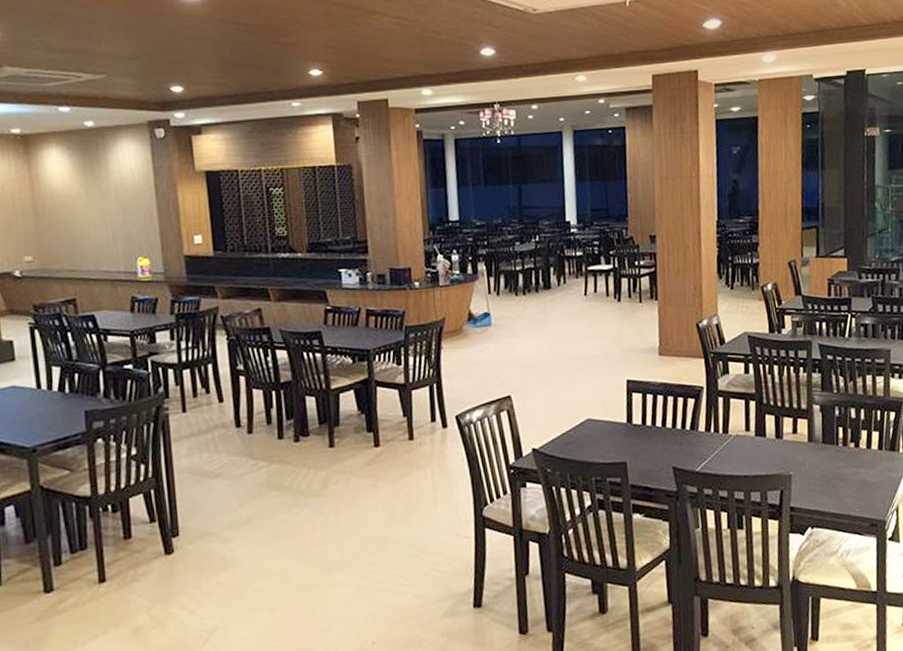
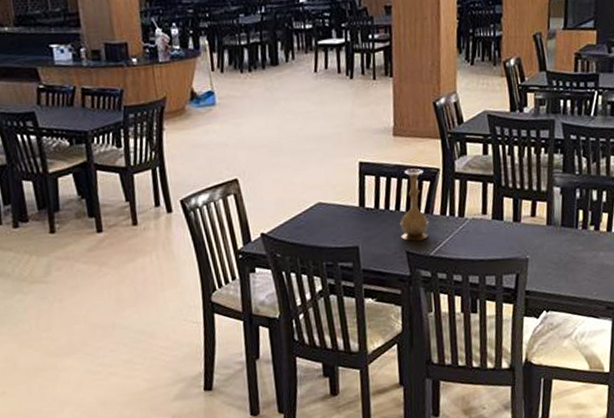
vase: none [666,386,695,457] -> present [400,168,429,241]

